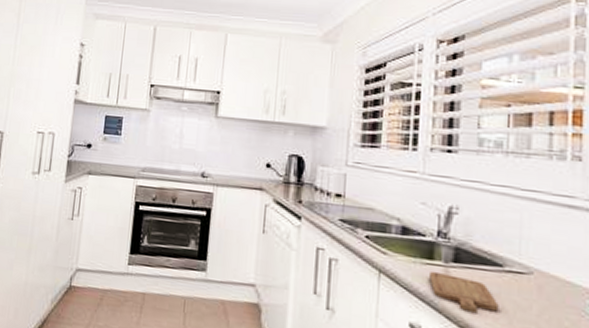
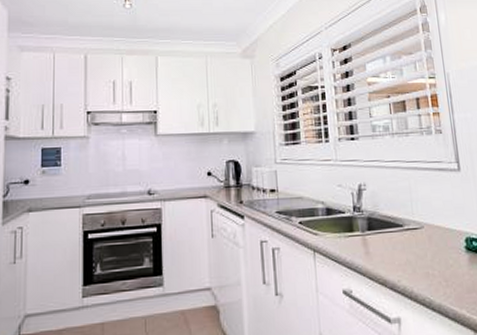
chopping board: present [429,271,499,313] -> none [352,241,405,269]

